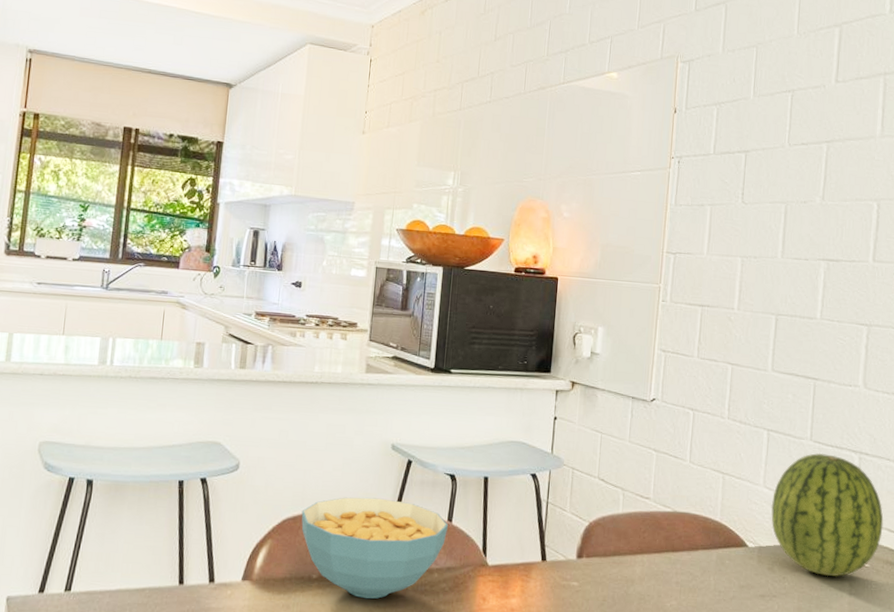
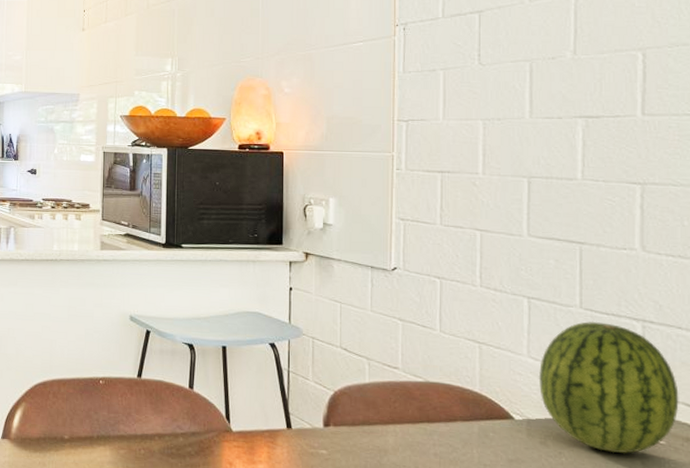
cereal bowl: present [301,497,448,599] -> none [50,364,189,460]

